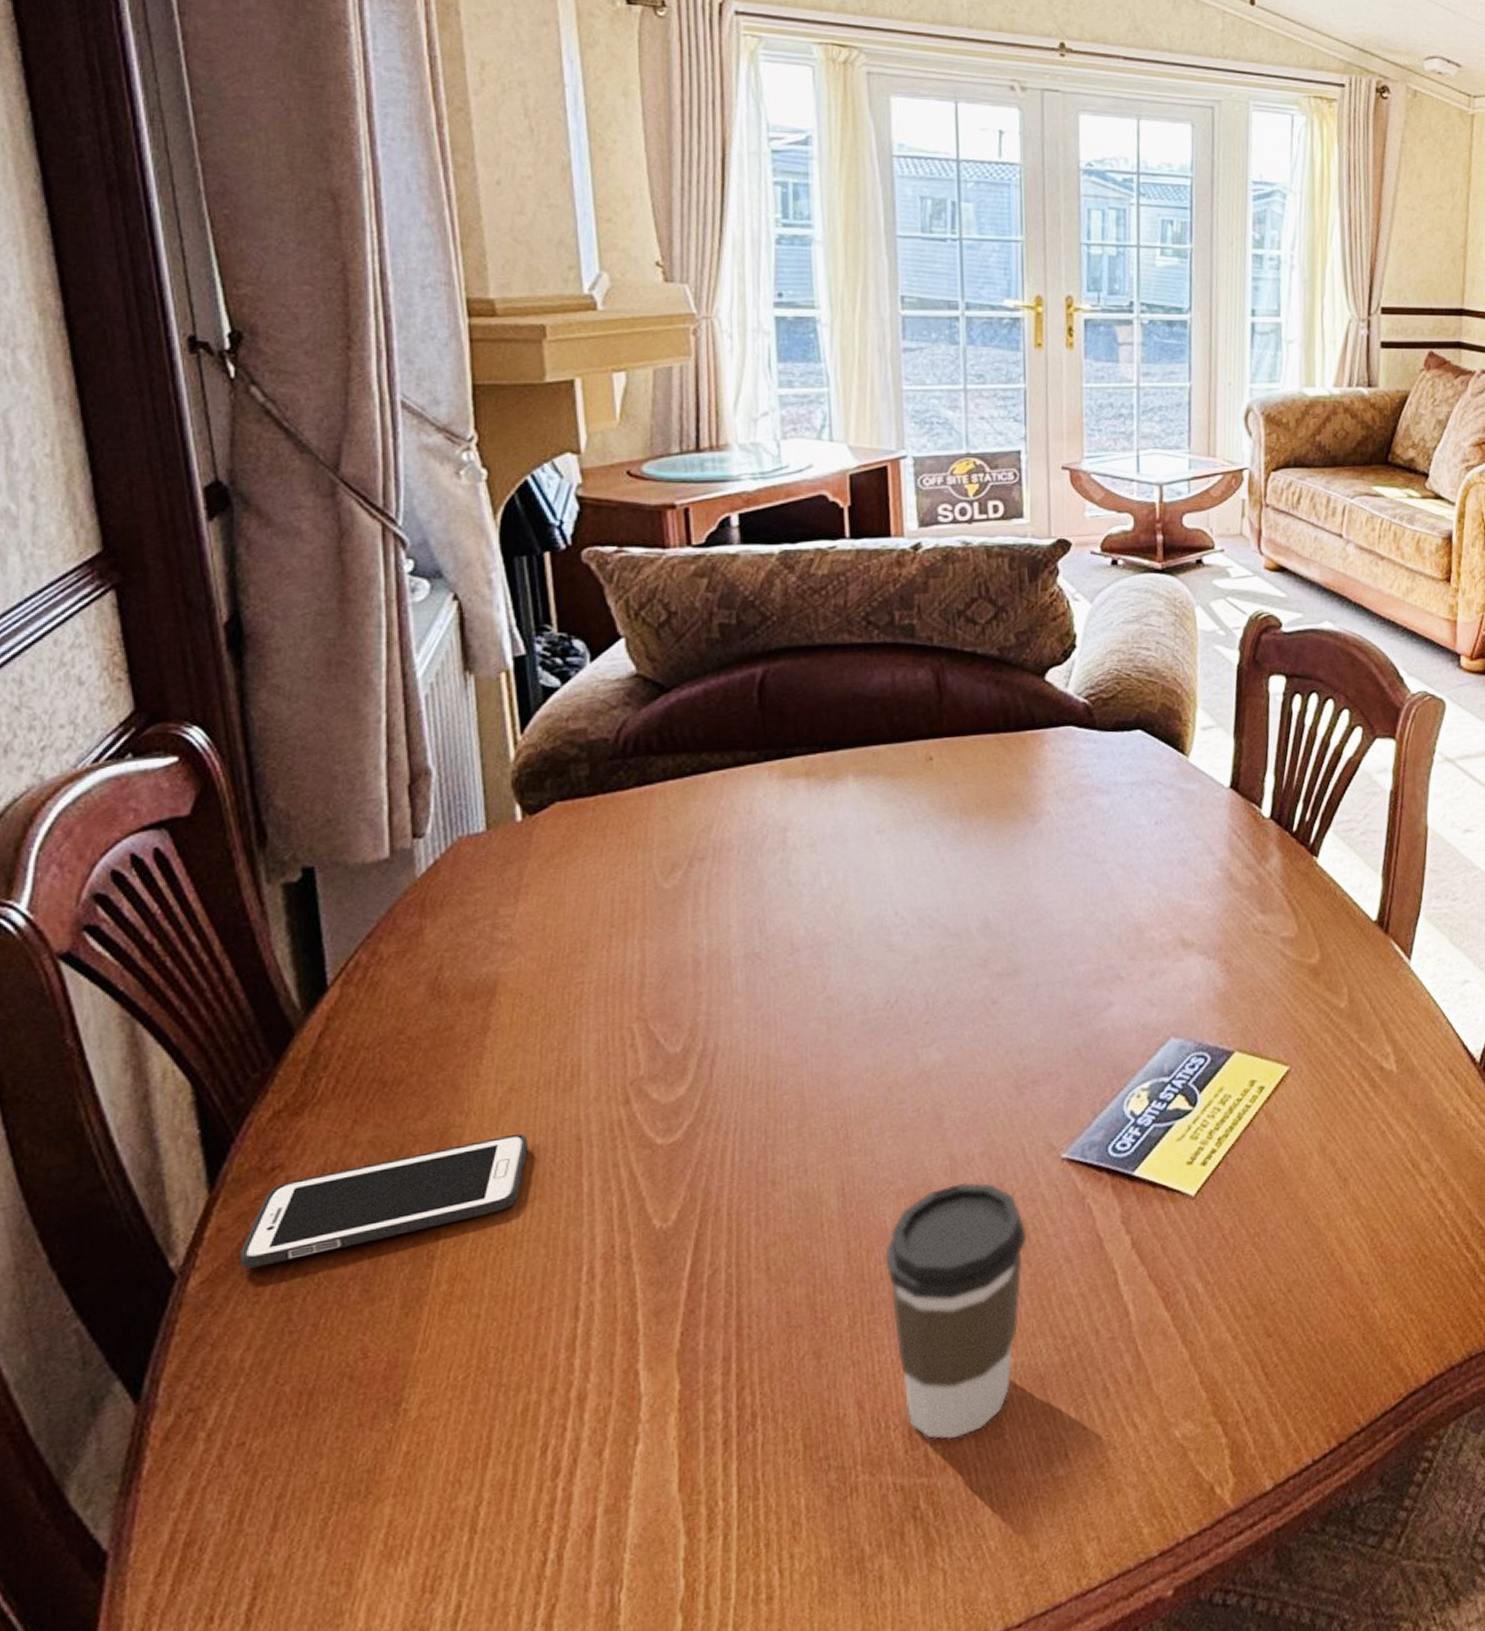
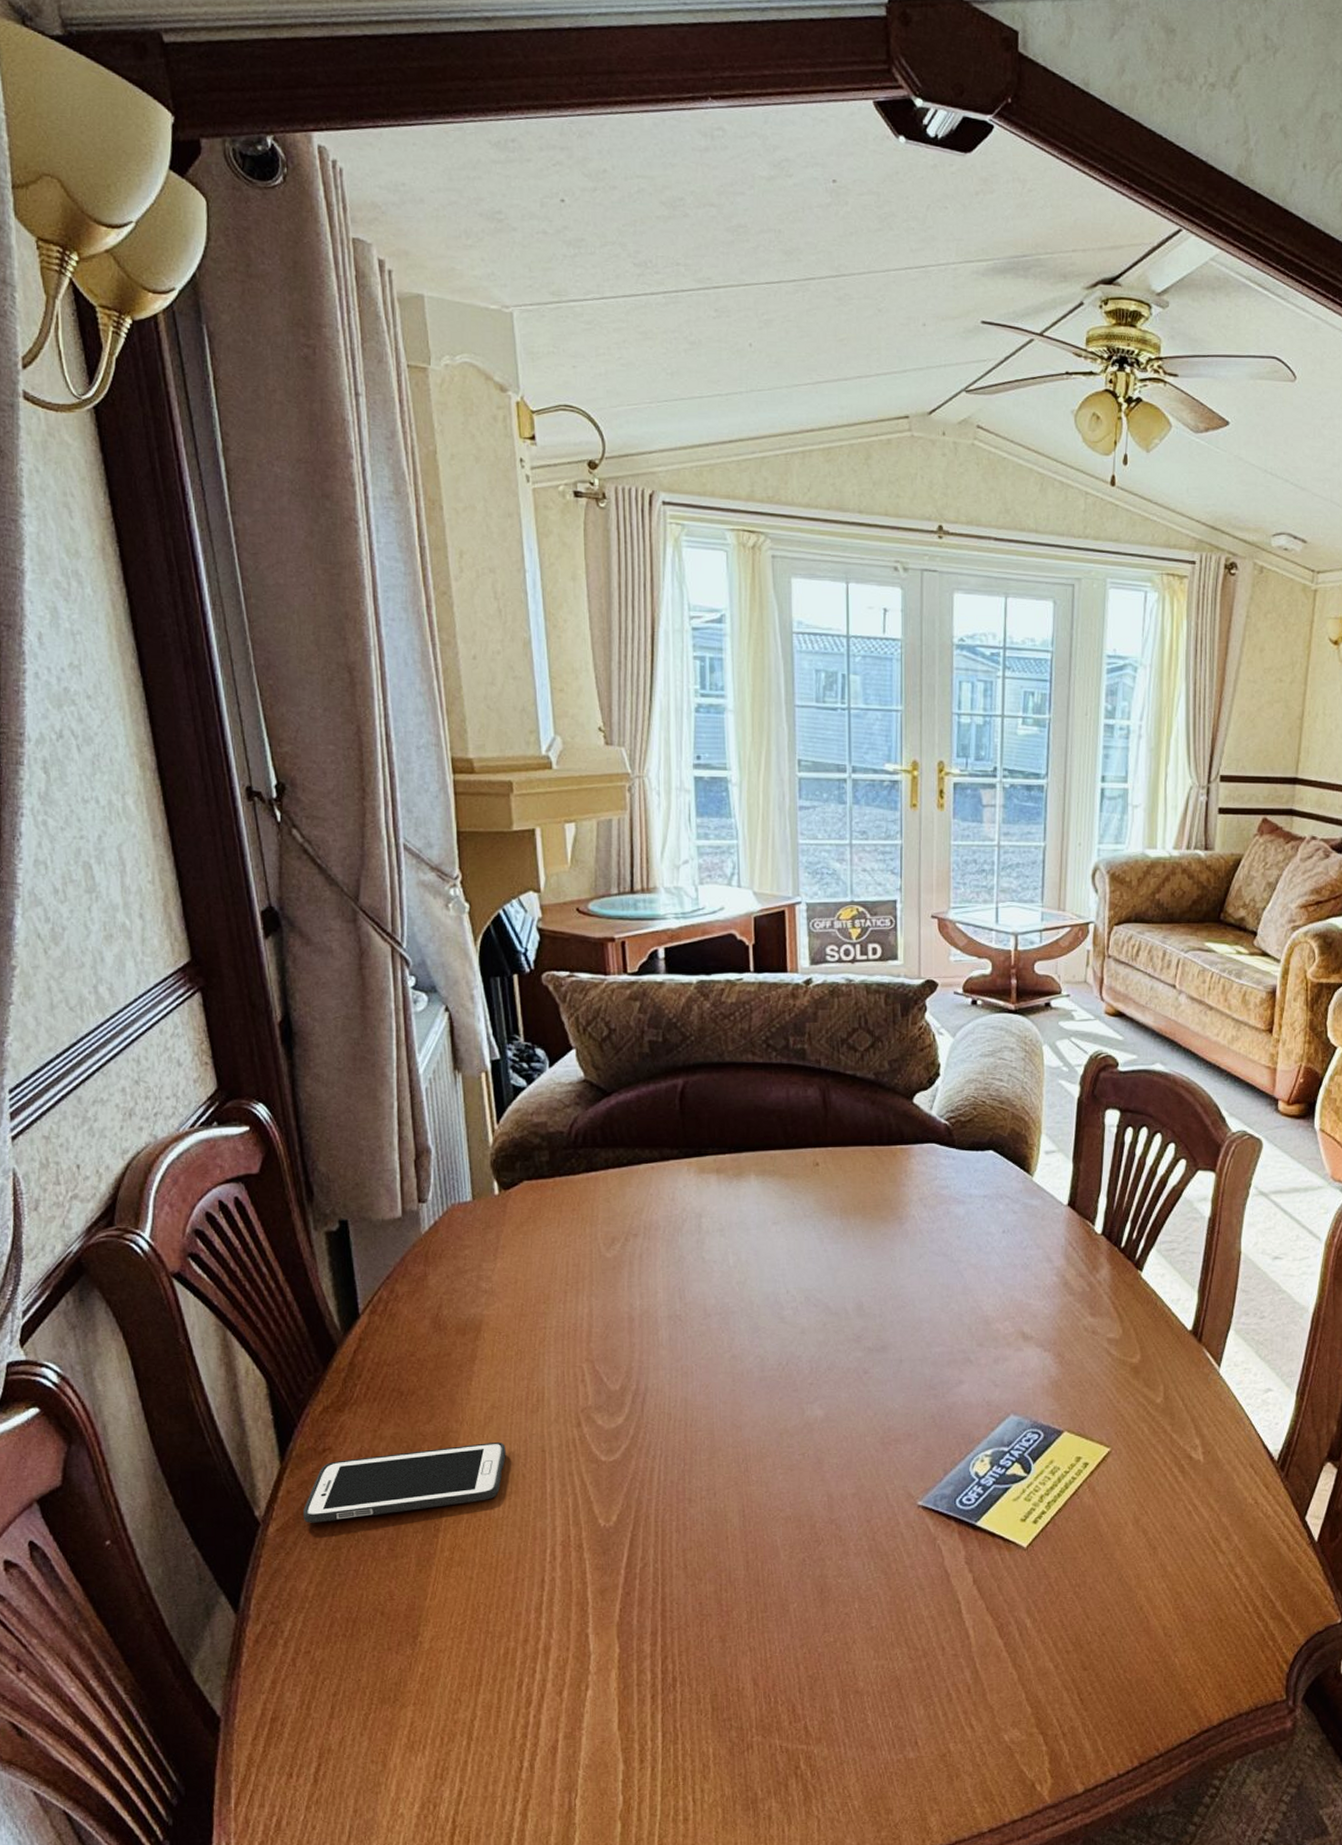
coffee cup: present [885,1182,1028,1440] -> none [776,1516,889,1718]

